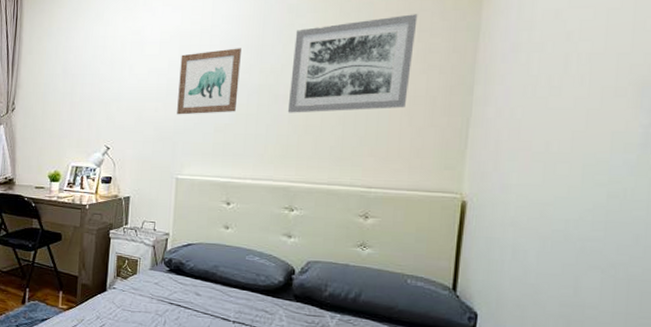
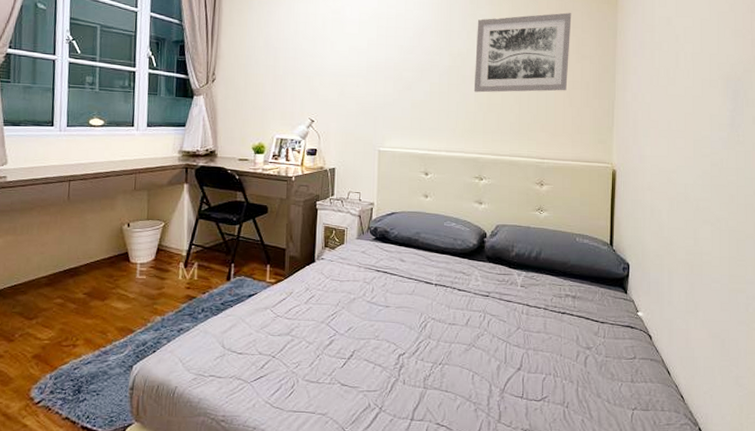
wall art: present [177,48,241,115] -> none [377,32,432,91]

